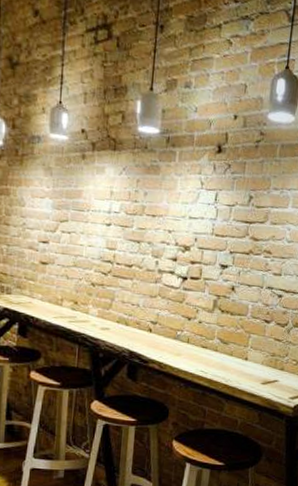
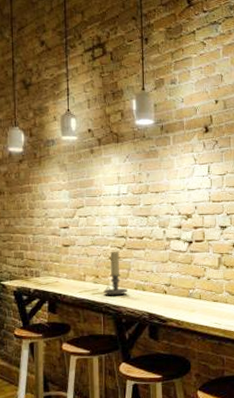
candle holder: none [81,276,109,328] -> present [103,251,128,296]

